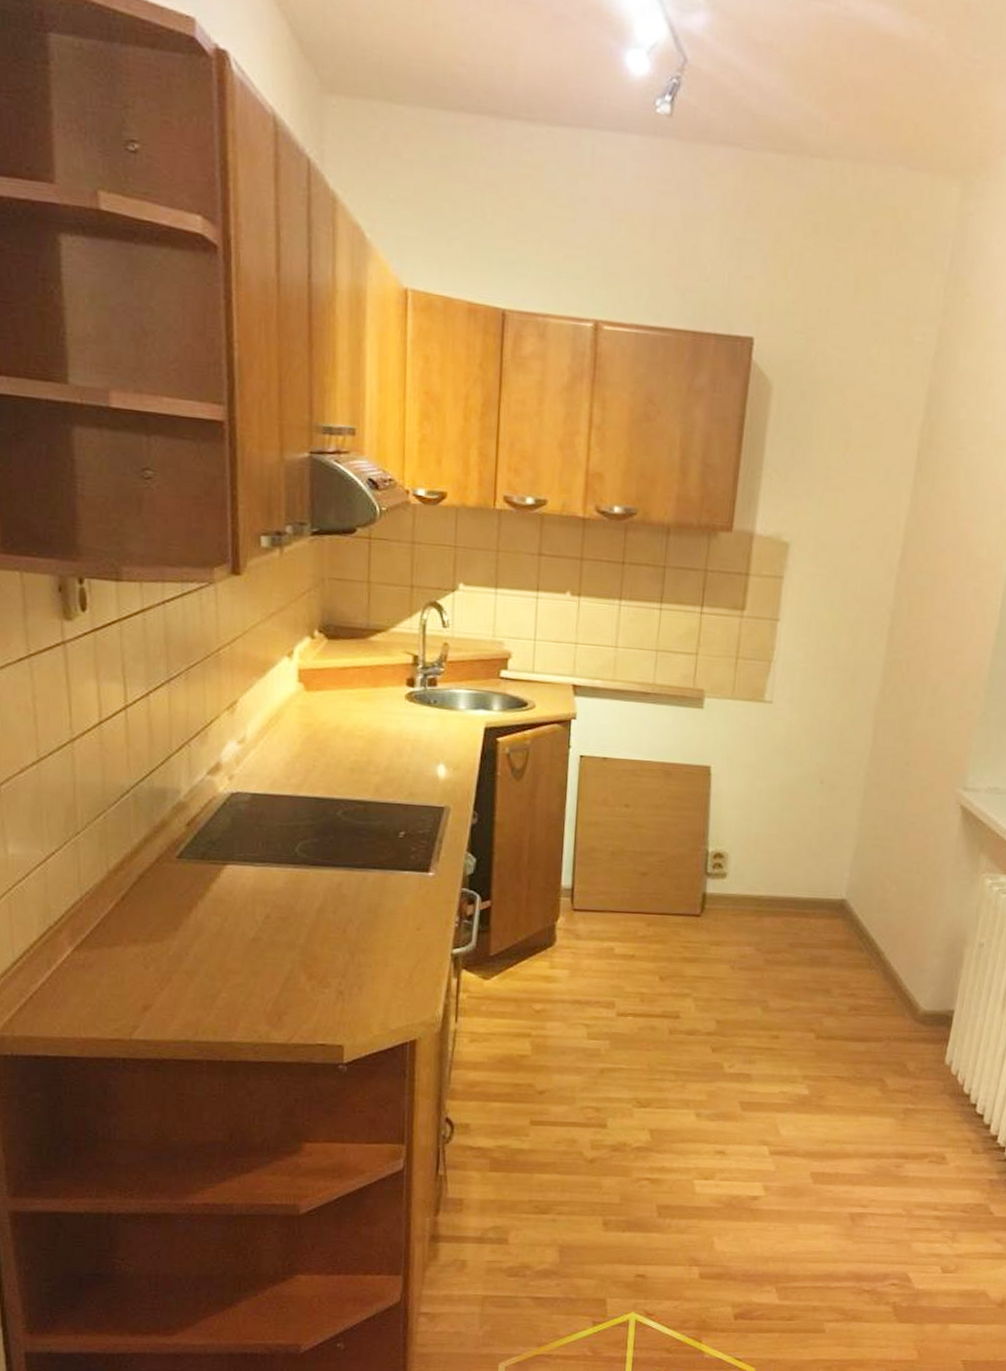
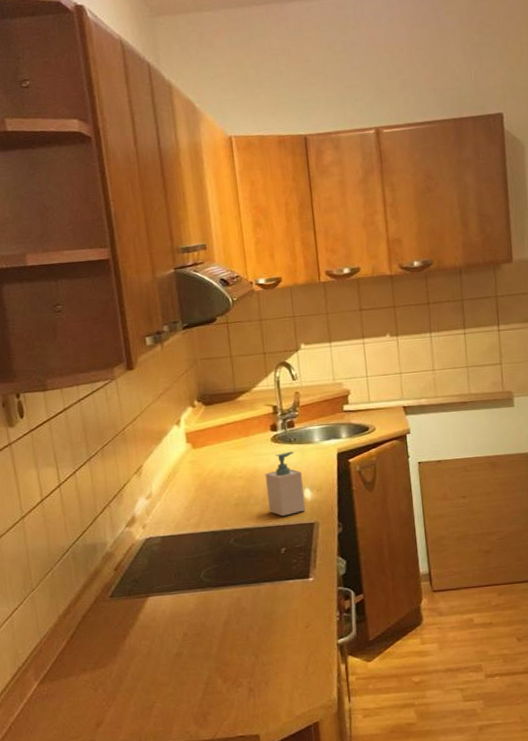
soap bottle: none [391,715,438,794] -> present [265,451,306,517]

